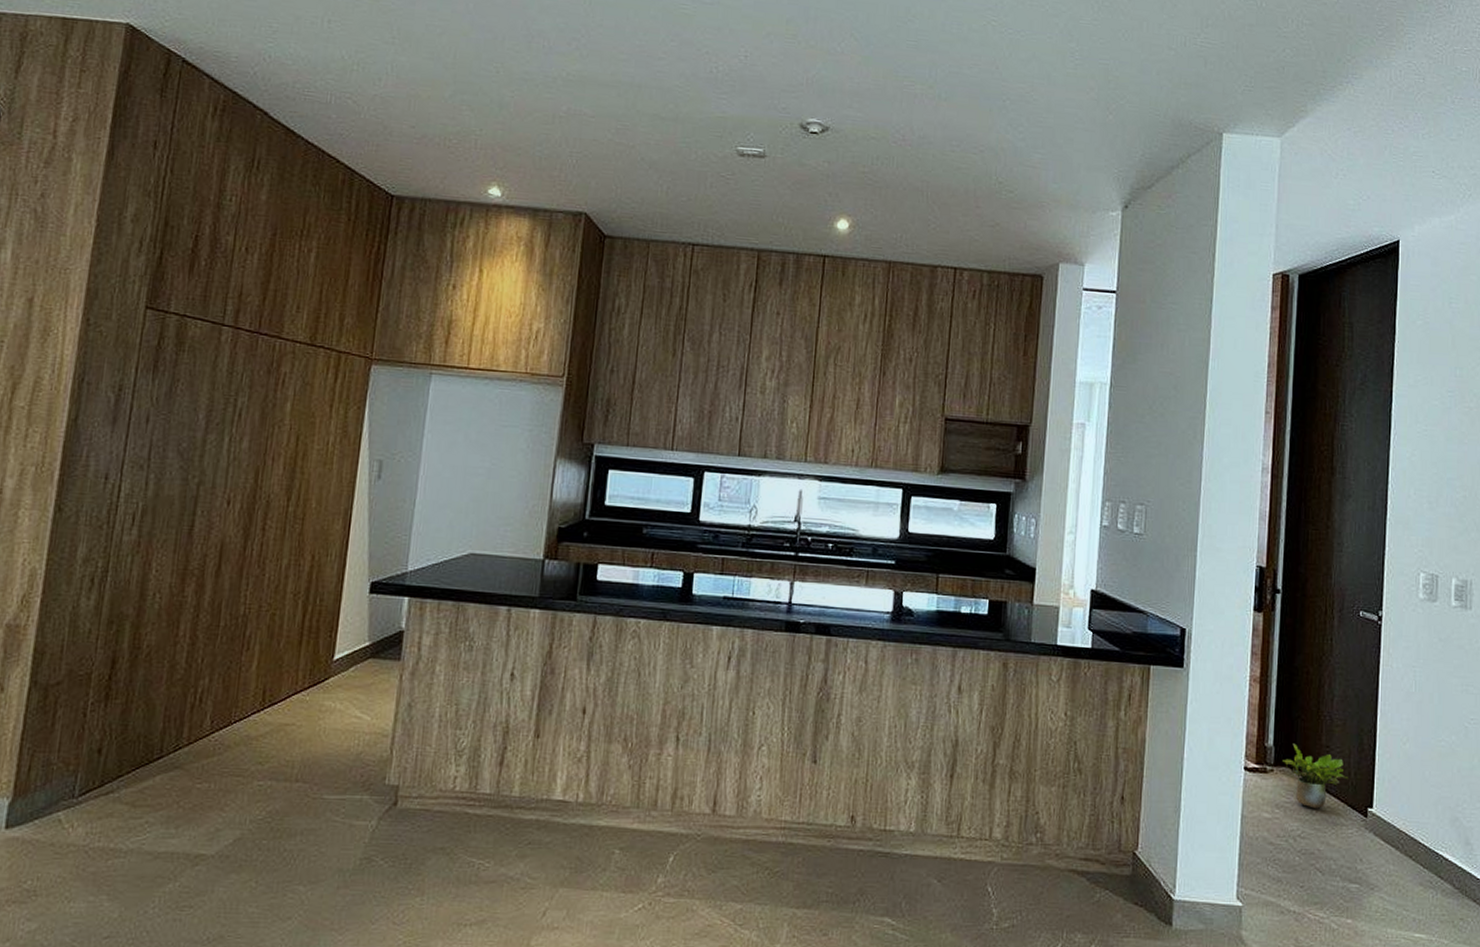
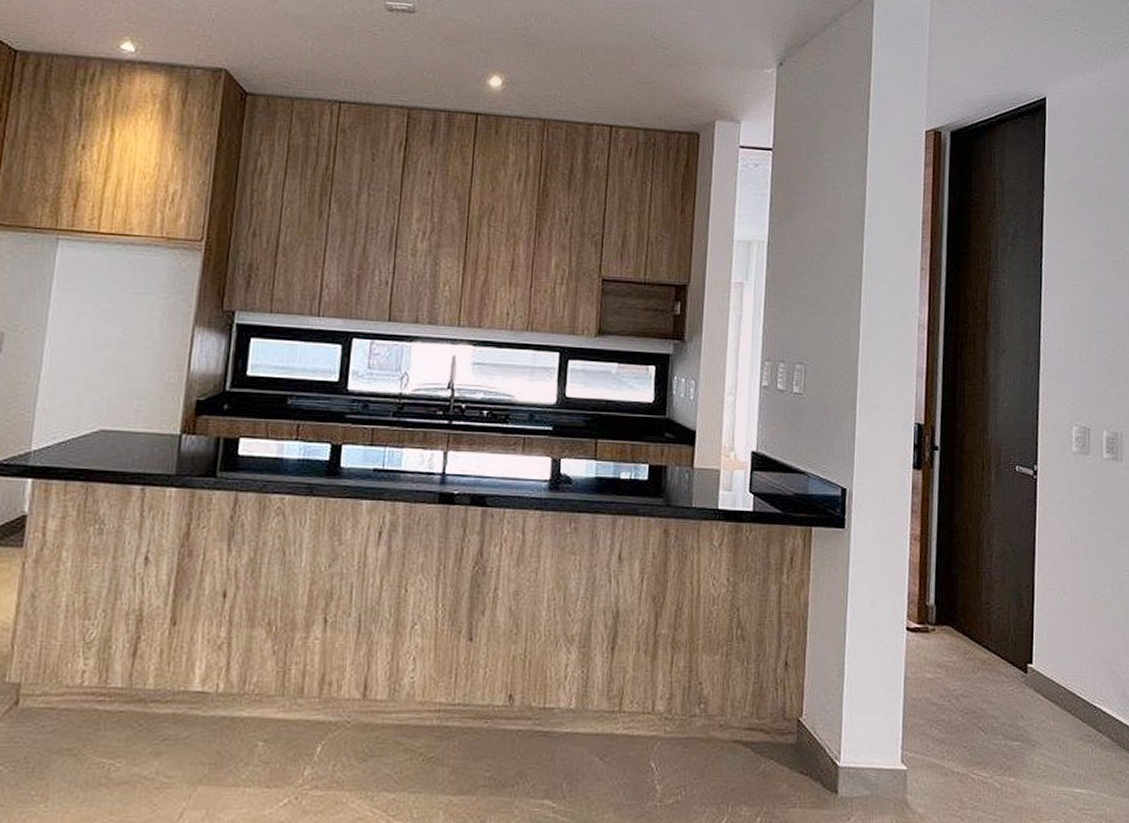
potted plant: present [1282,743,1348,809] -> none [944,601,1008,667]

